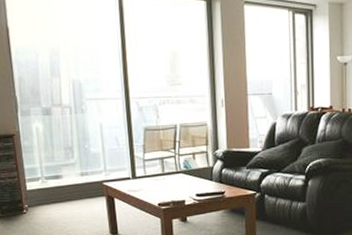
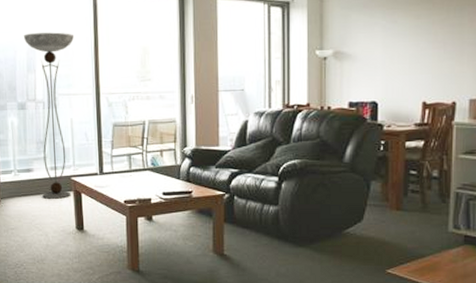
floor lamp: none [44,35,103,205] -> present [23,32,74,199]

